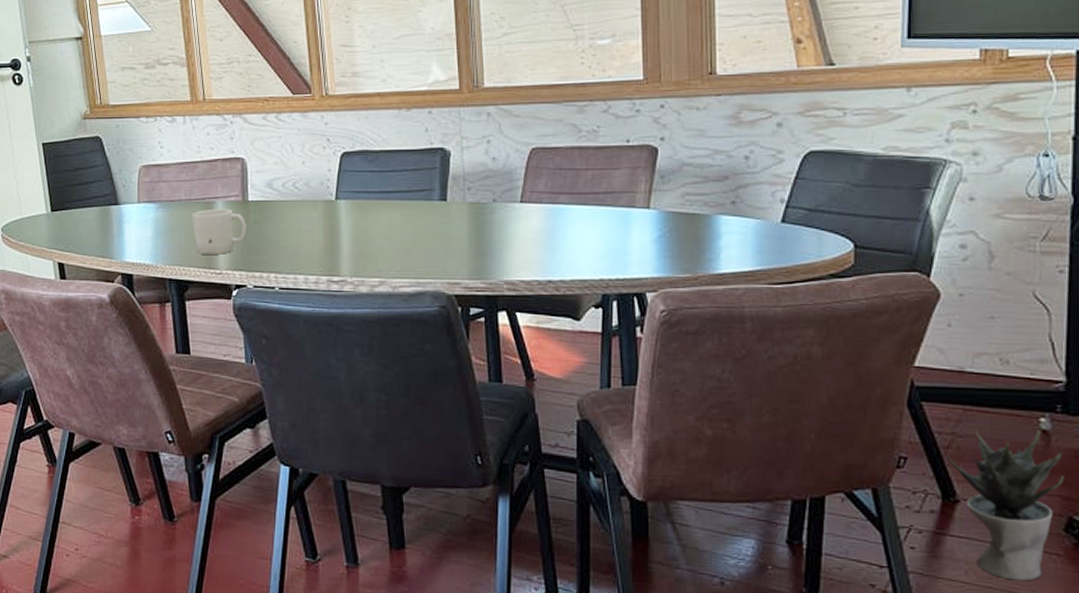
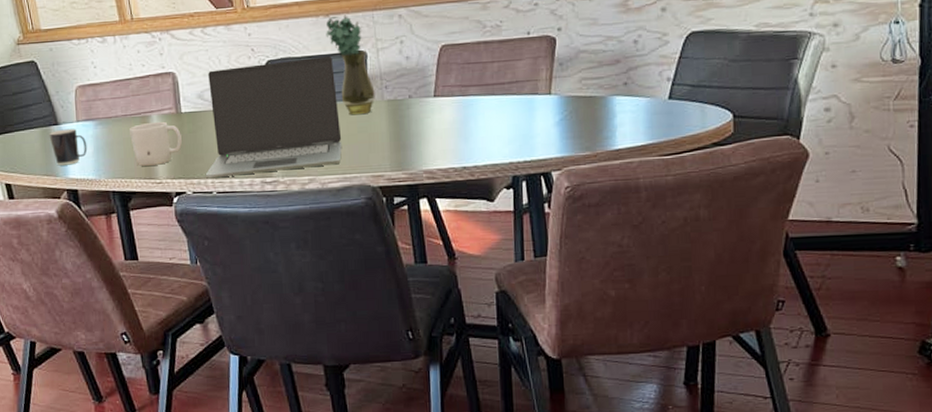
mug: none [107,209,147,248] -> present [49,128,88,166]
laptop: none [268,151,418,273] -> present [205,55,342,179]
vase: none [408,108,457,216] -> present [326,15,375,115]
potted plant: present [945,429,1065,581] -> none [817,267,918,399]

